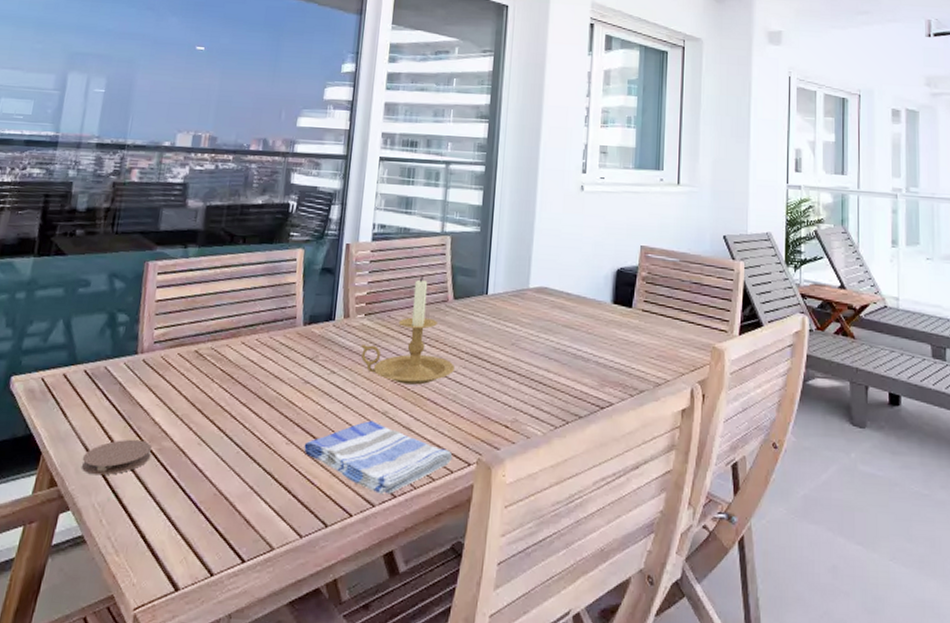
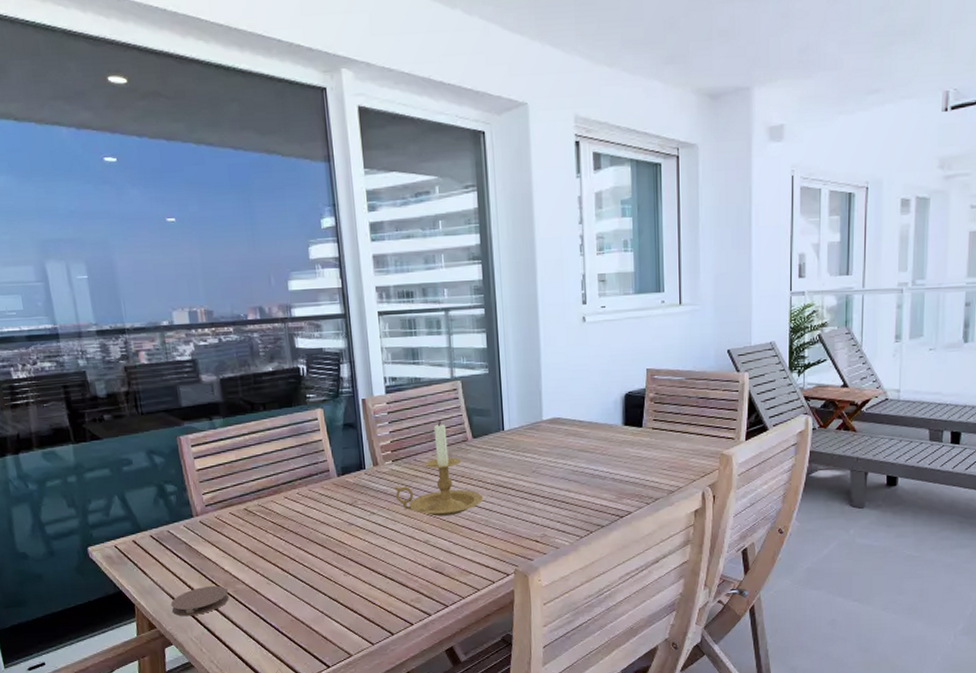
dish towel: present [304,421,453,494] -> none [360,549,493,605]

